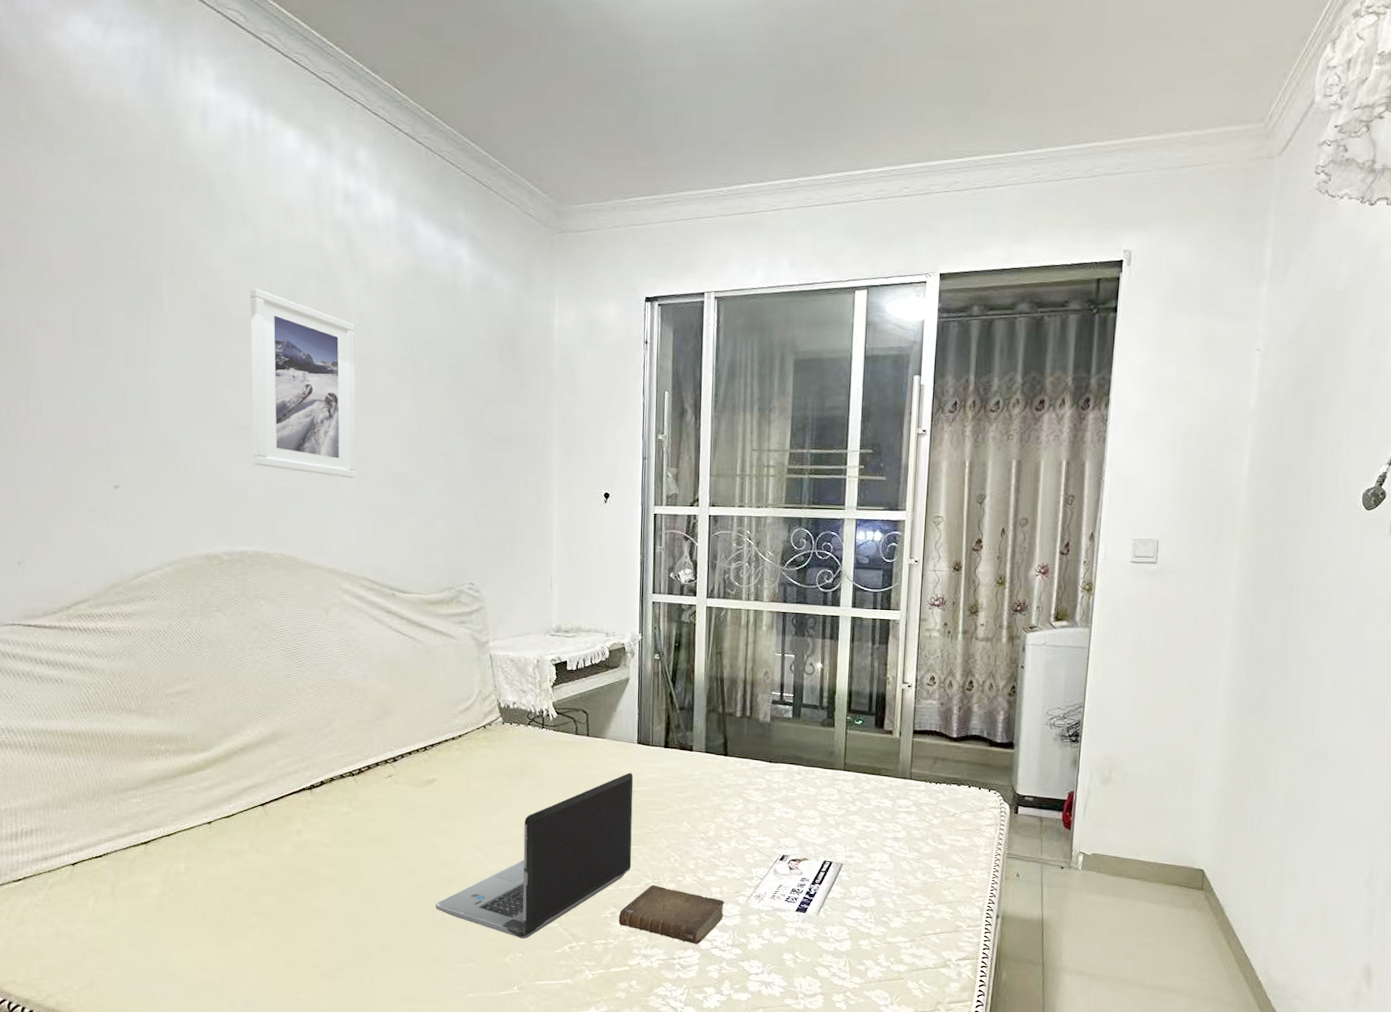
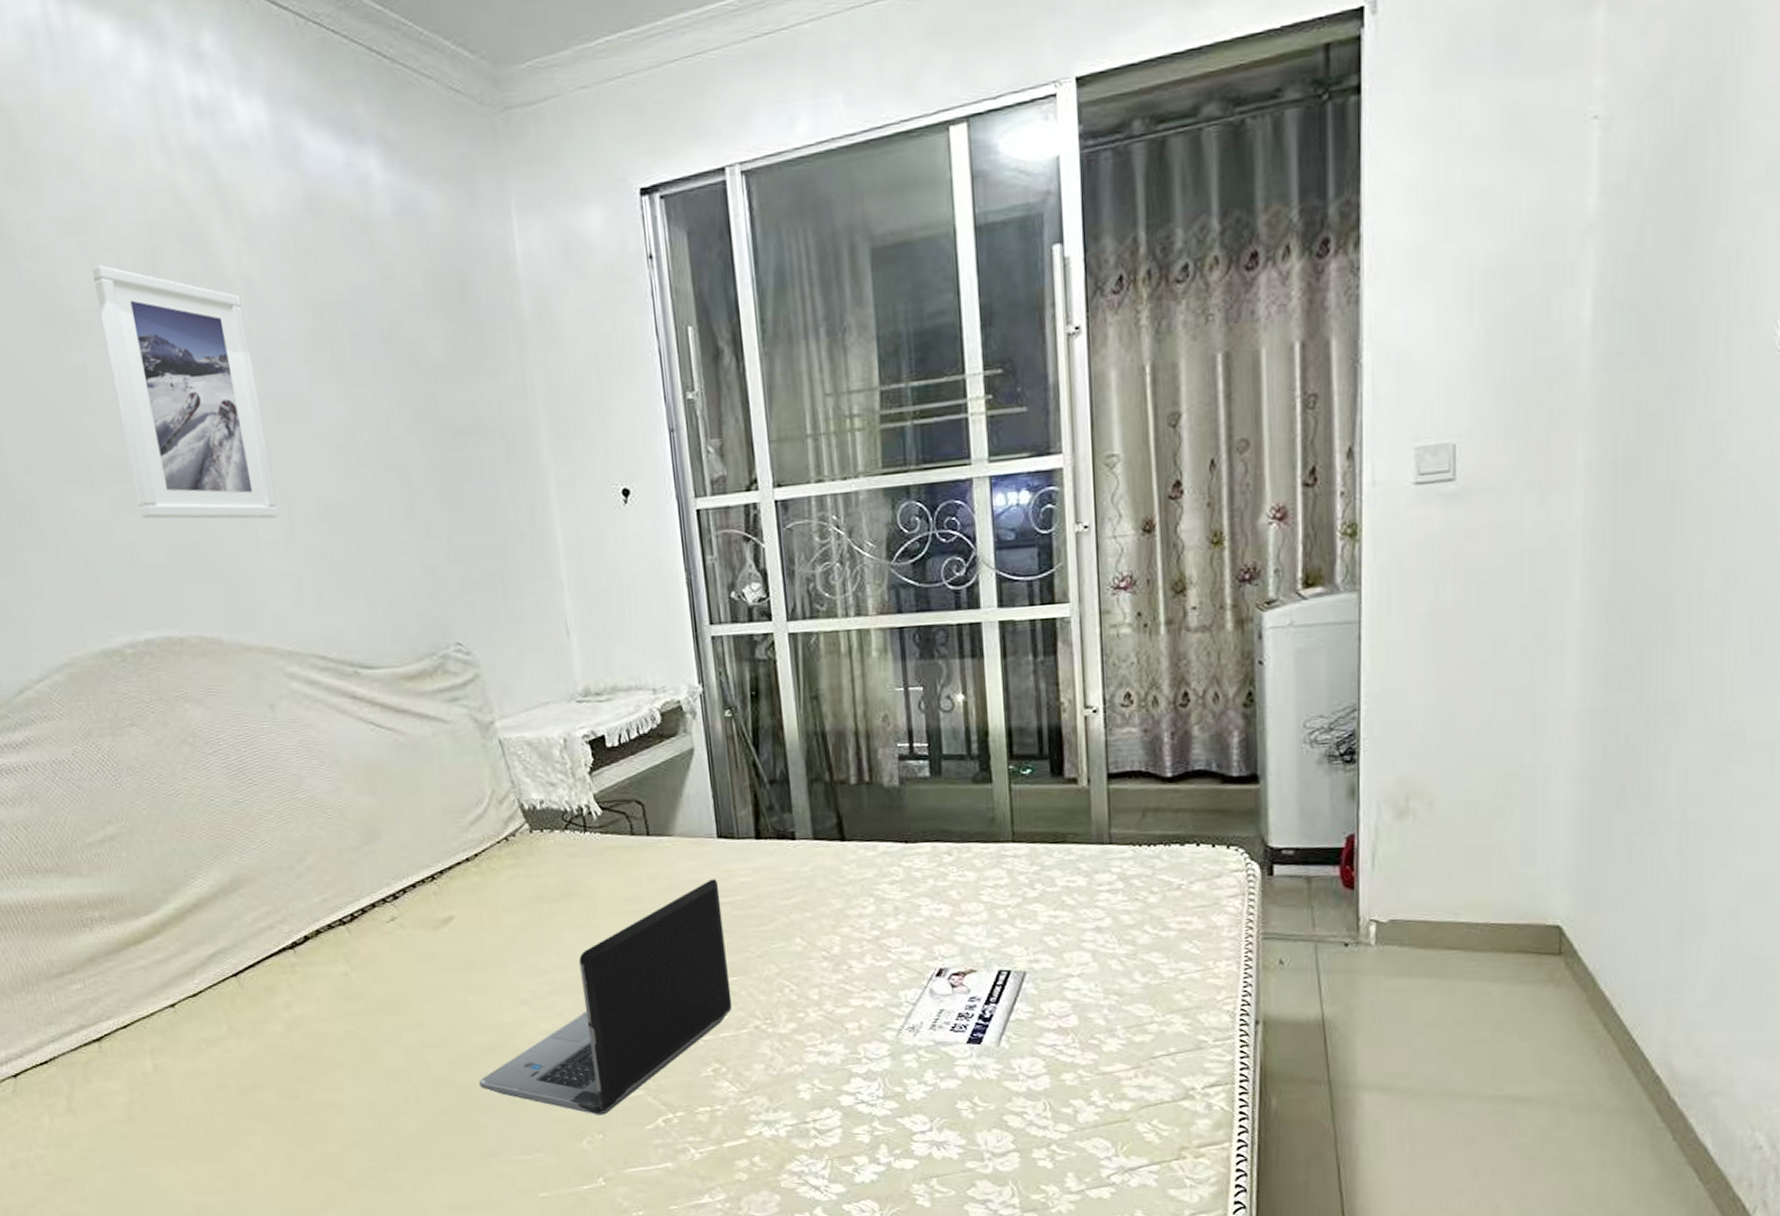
book: present [618,885,724,944] -> none [724,1027,868,1101]

